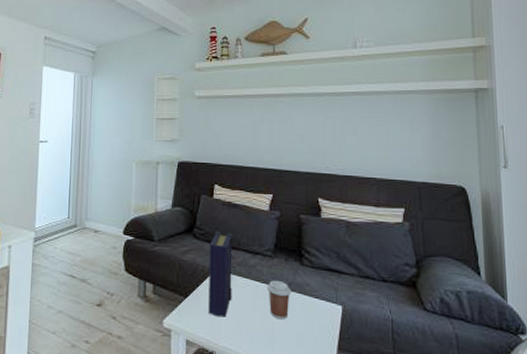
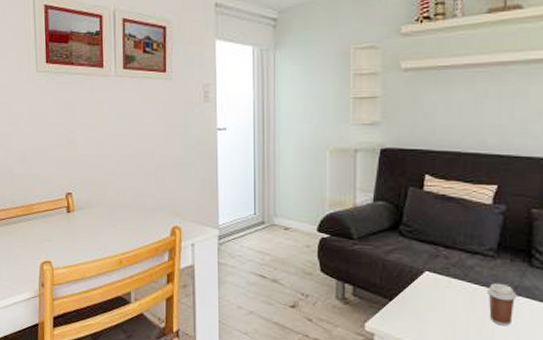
book: present [208,231,234,318] -> none [417,228,447,322]

